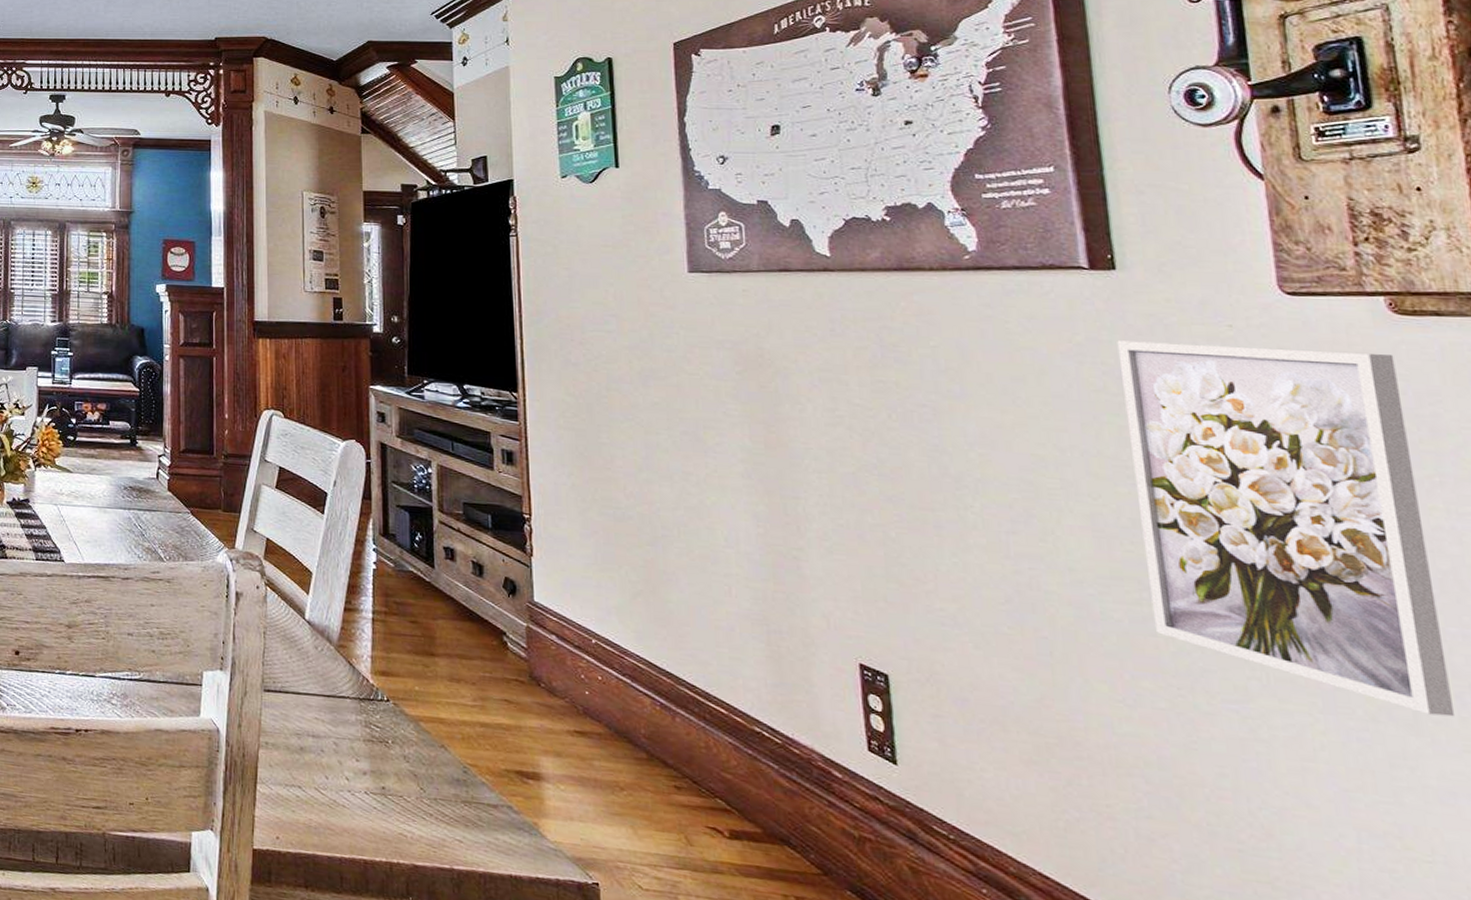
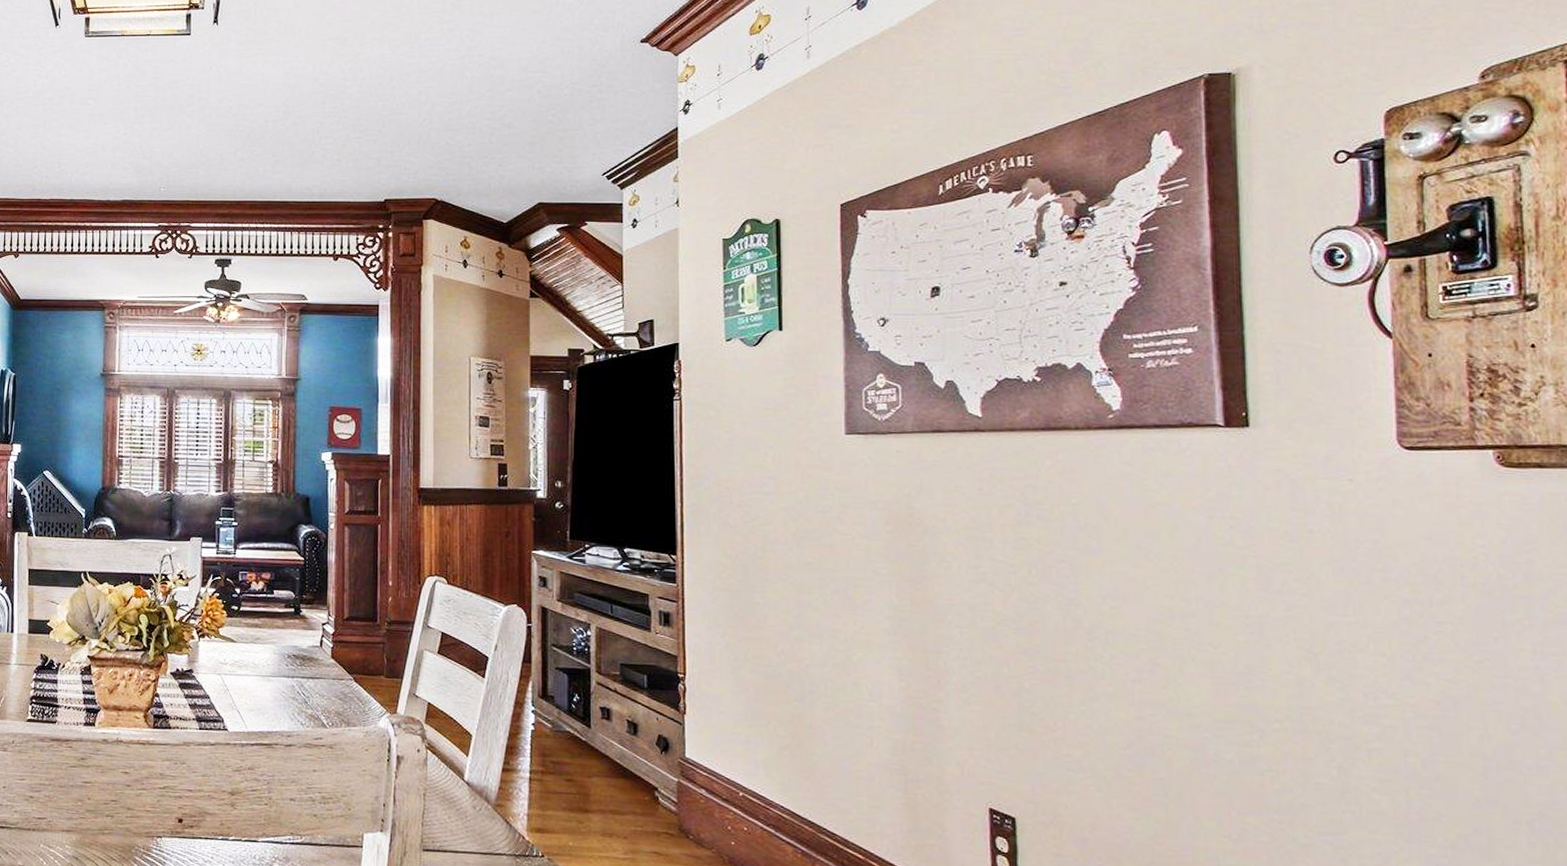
wall art: present [1117,340,1456,717] -> none [1246,495,1525,842]

